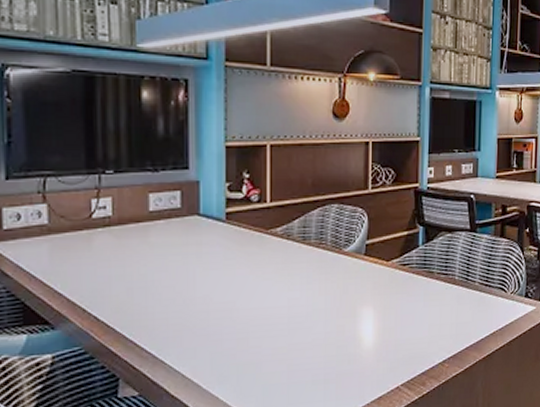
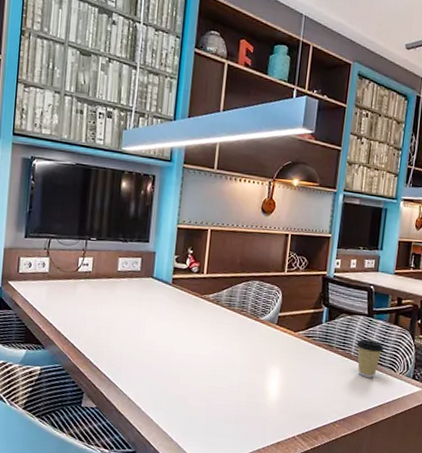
coffee cup: none [460,259,492,303] -> present [356,339,385,378]

